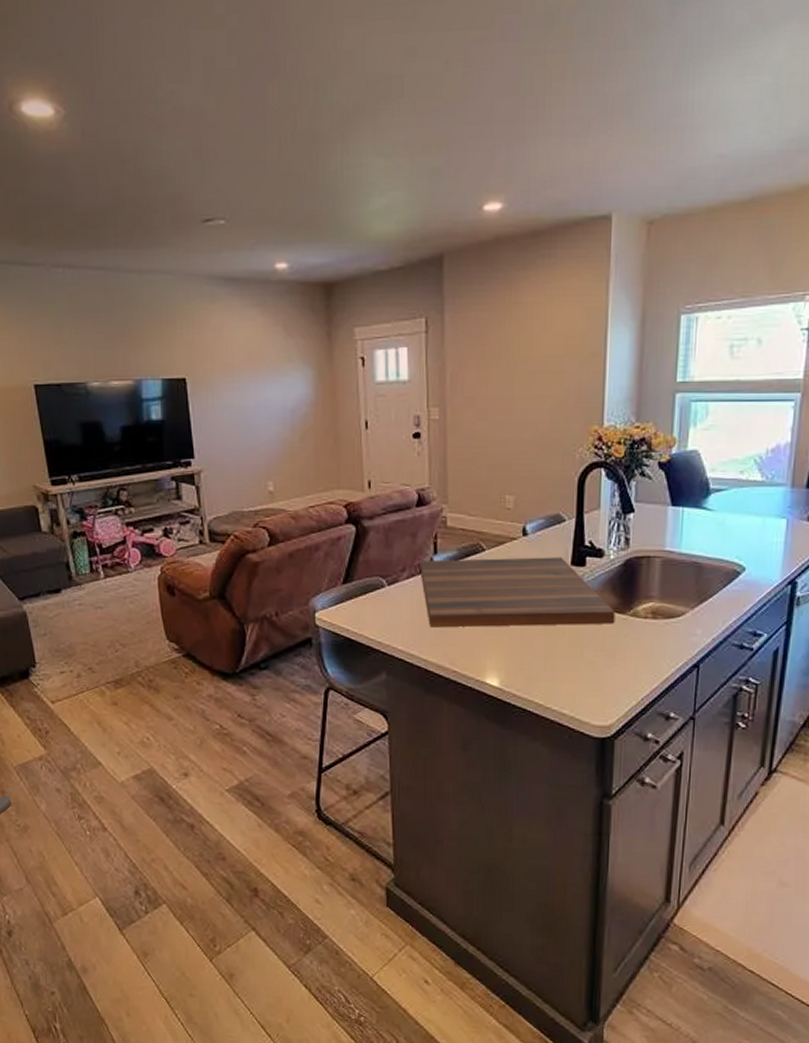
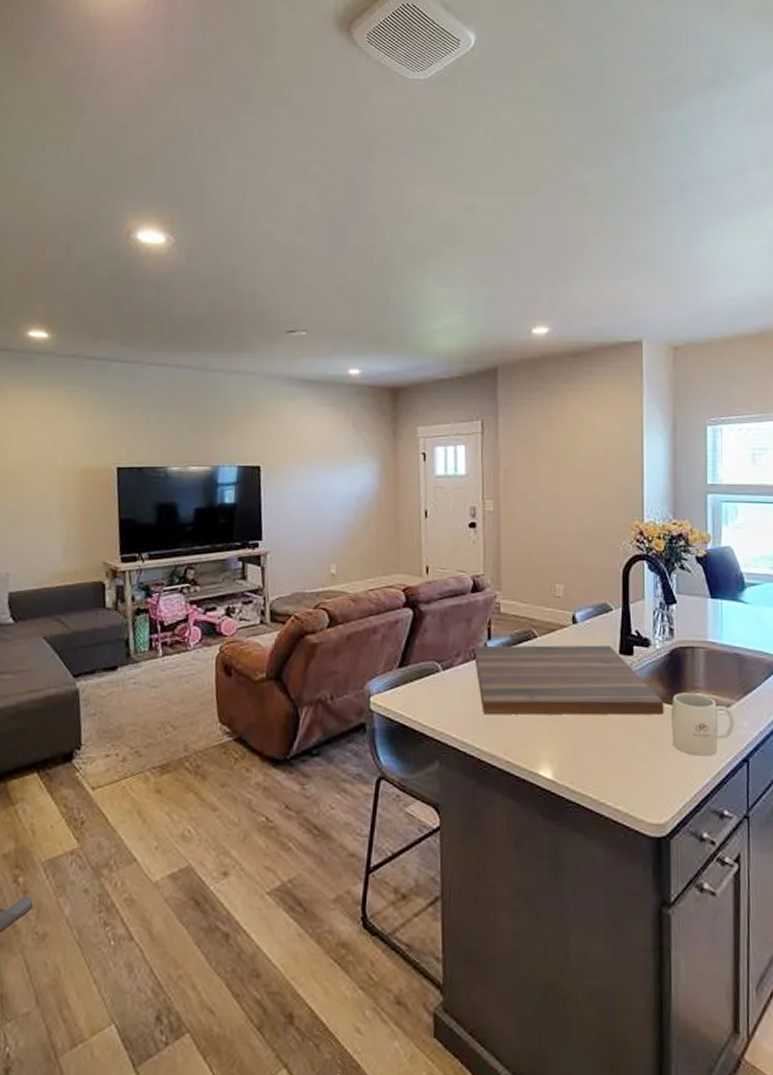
mug: none [621,602,687,663] -> present [671,693,734,756]

